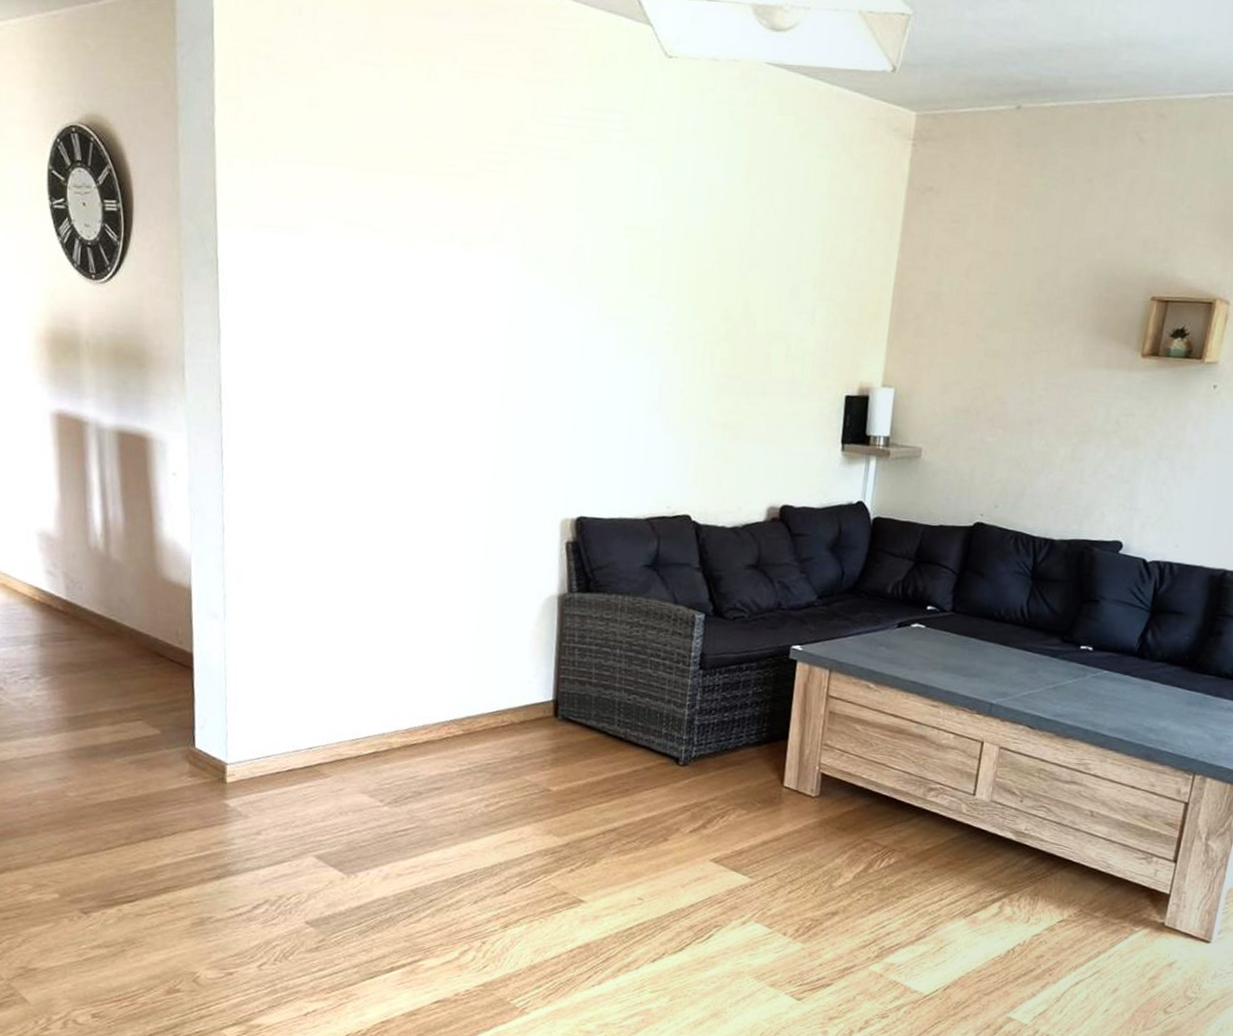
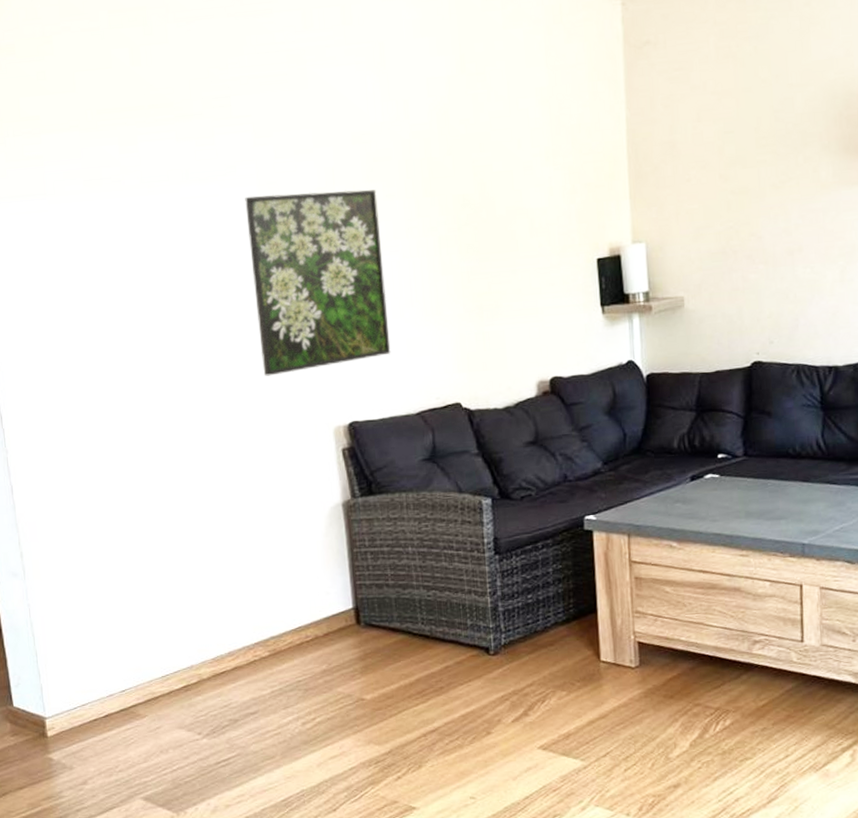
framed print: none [499,270,641,457] -> present [245,189,391,376]

